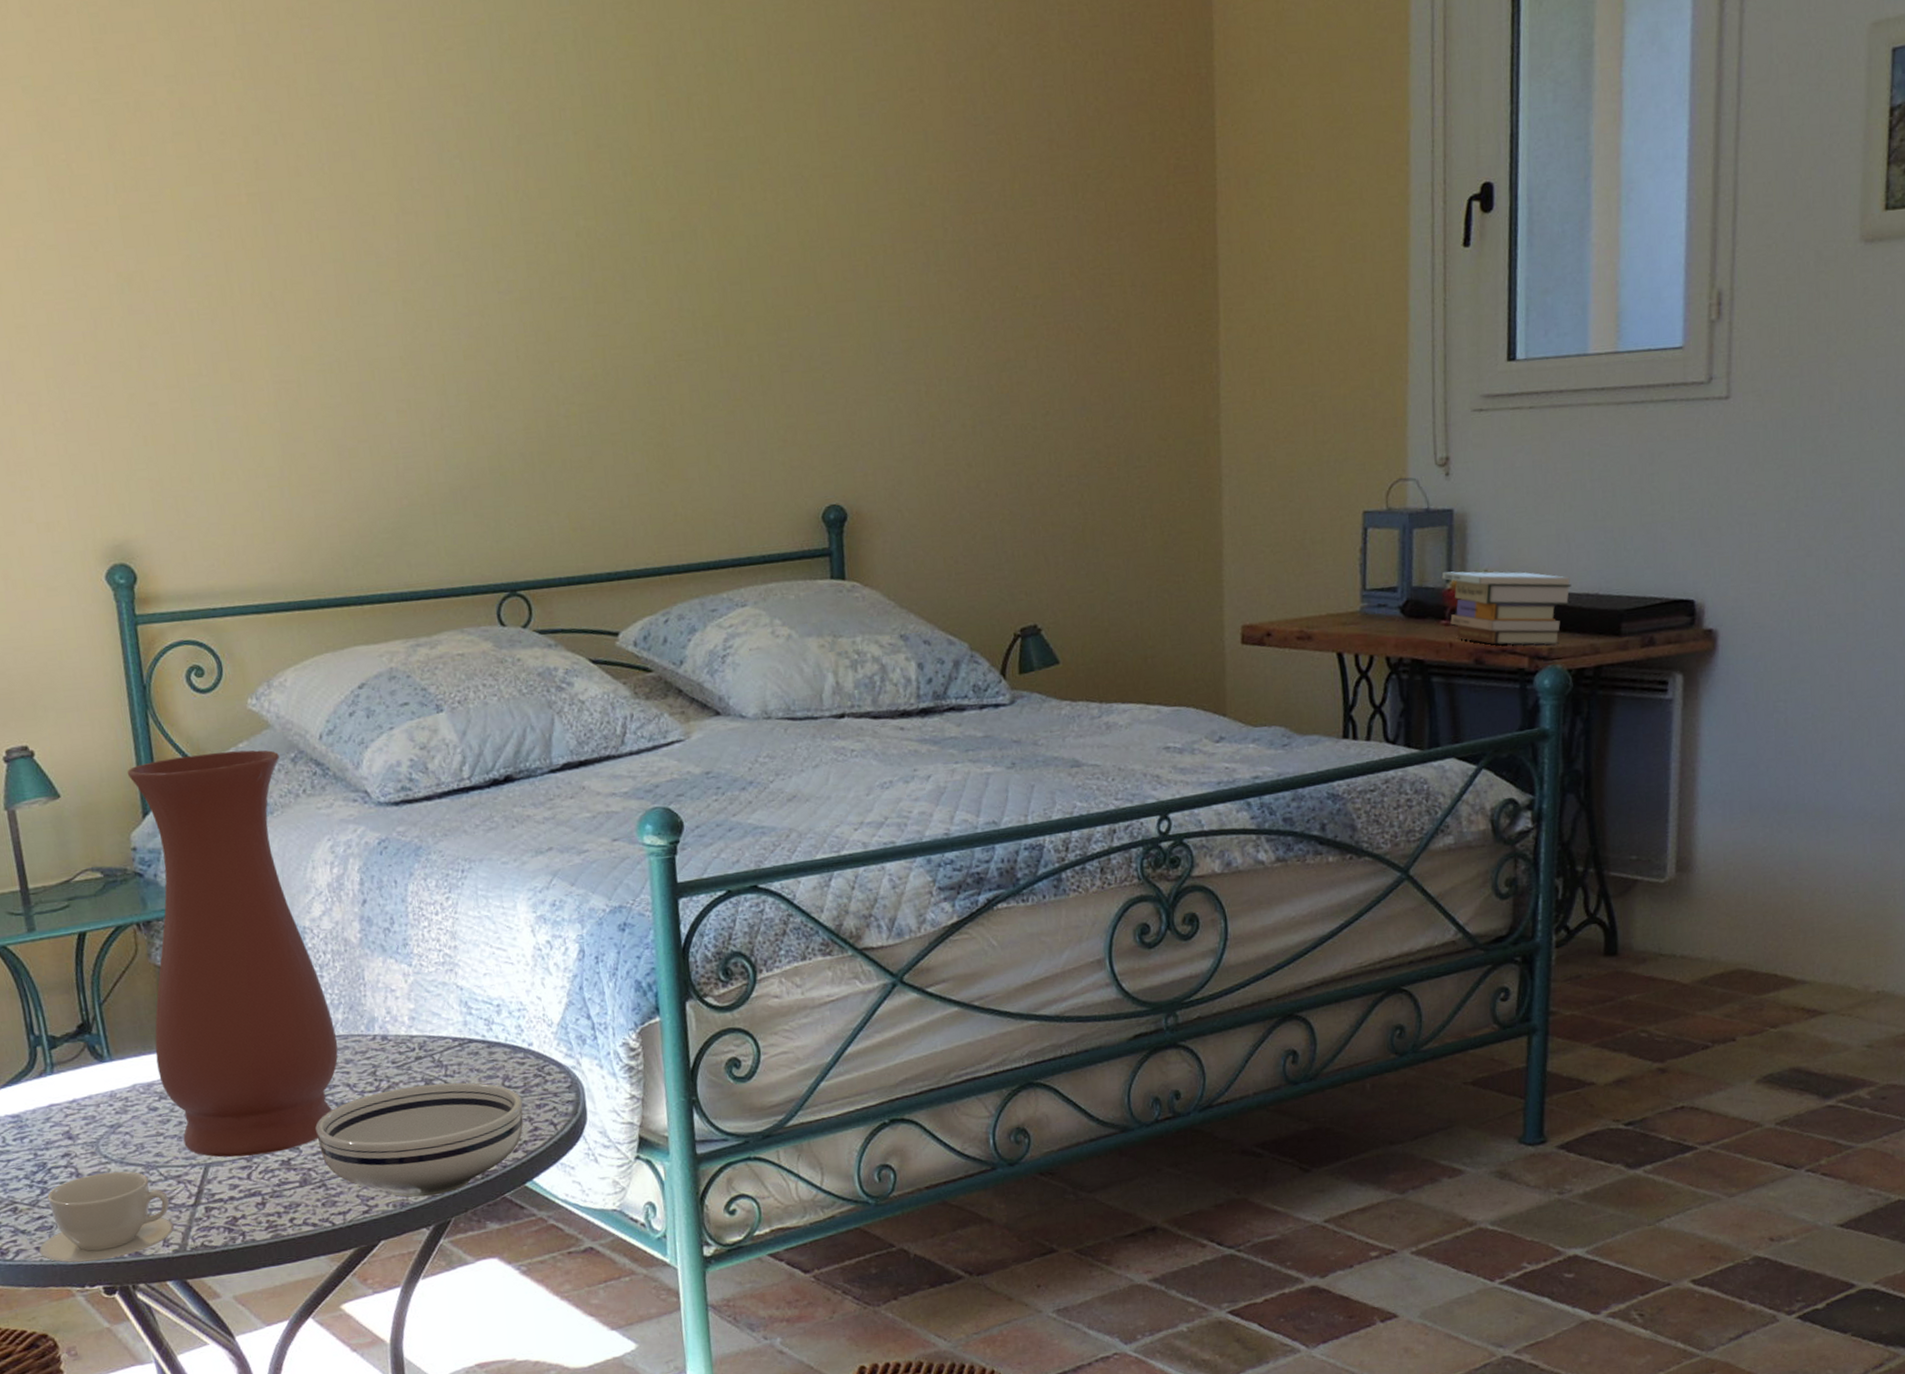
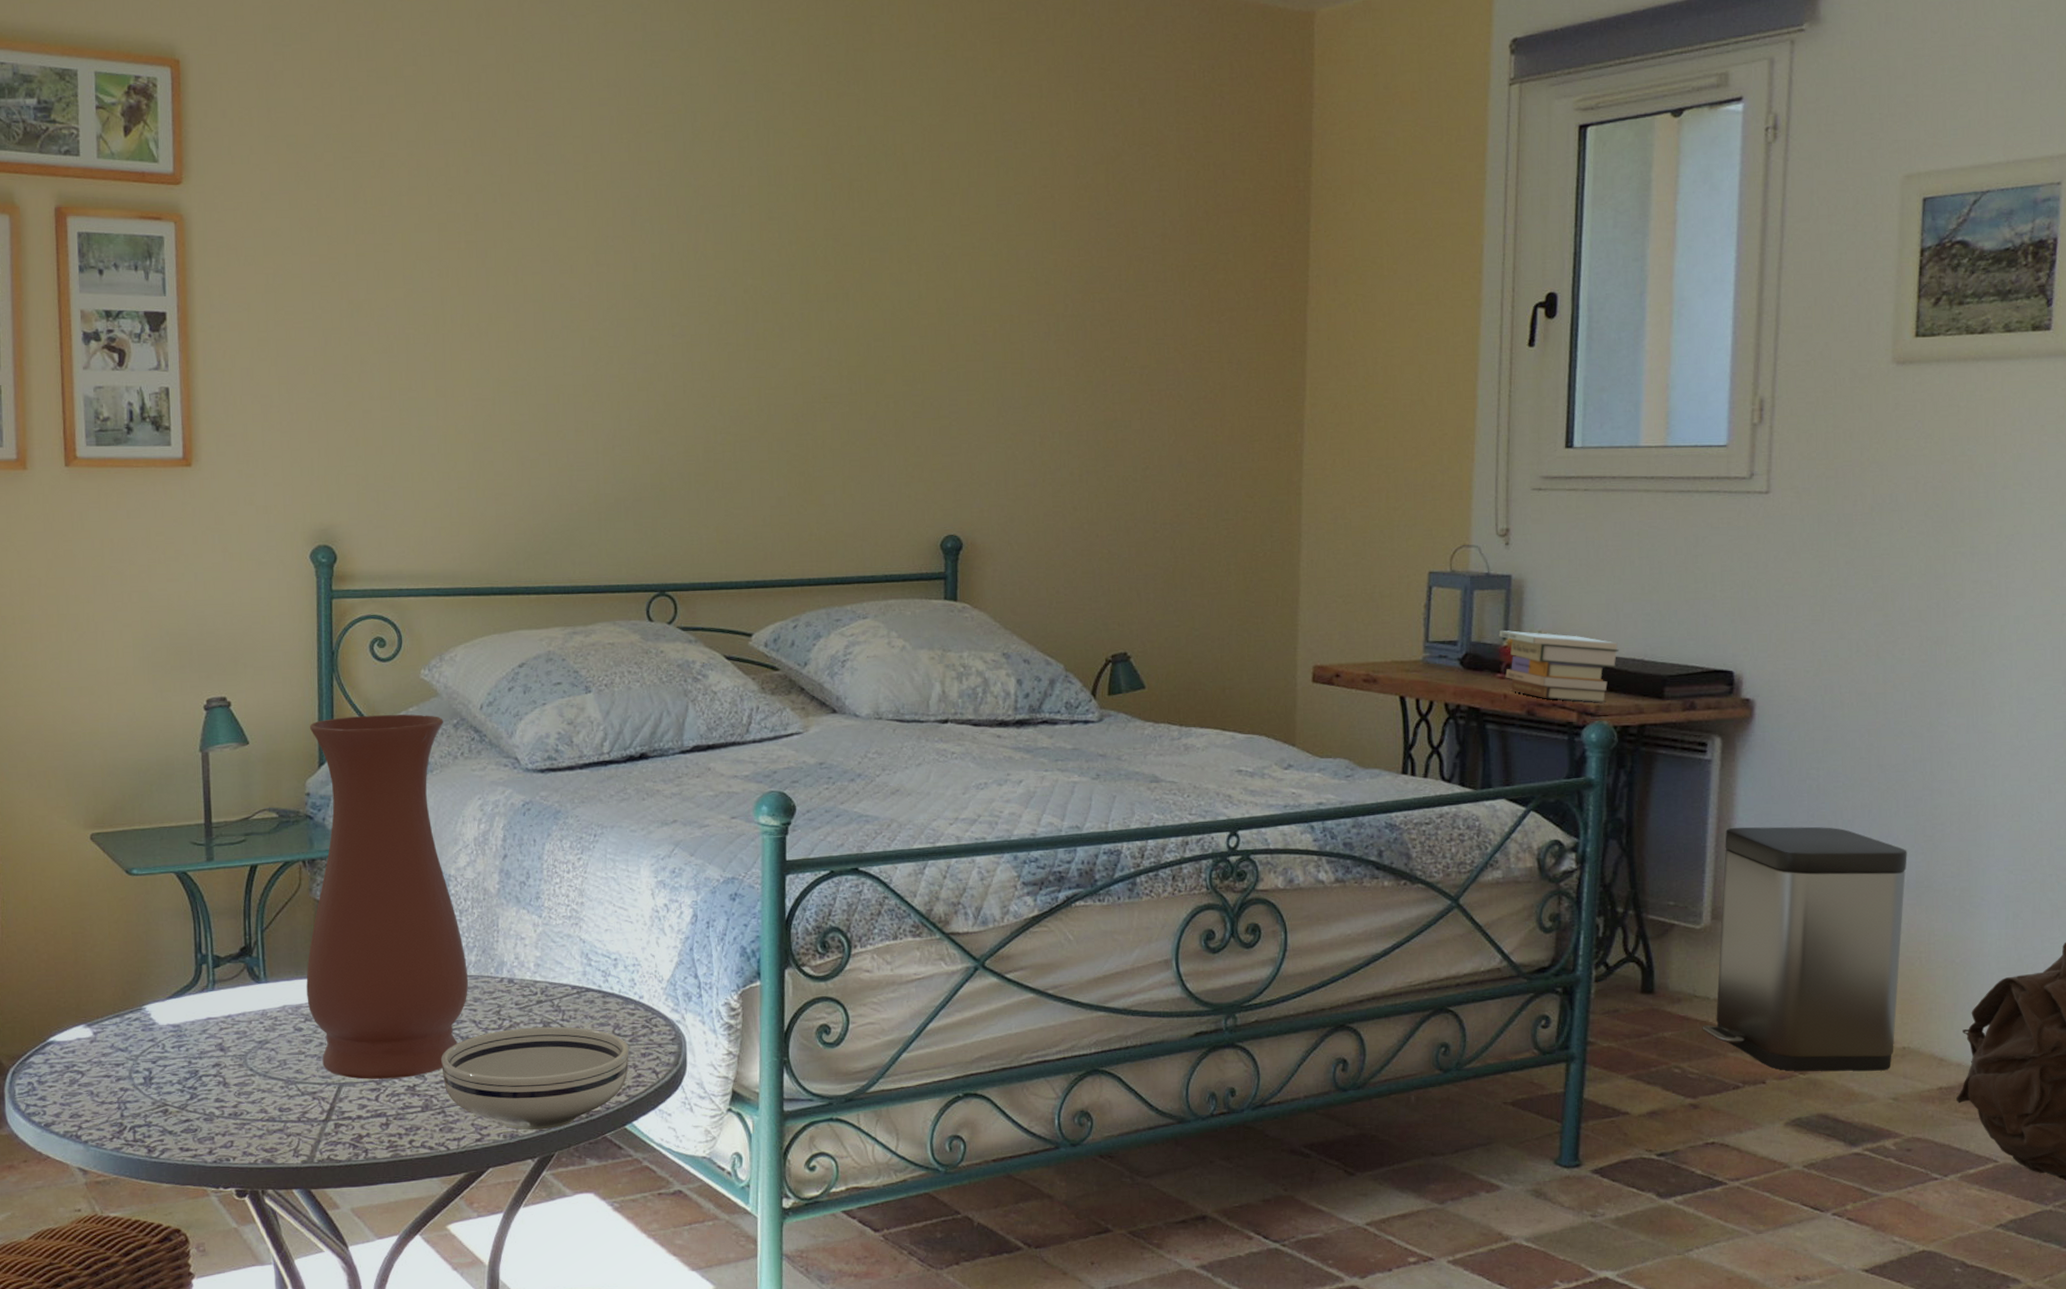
teacup: present [39,1171,174,1263] -> none [183,1083,305,1165]
pedal bin: none [1668,763,1880,1026] -> present [1702,826,1907,1072]

